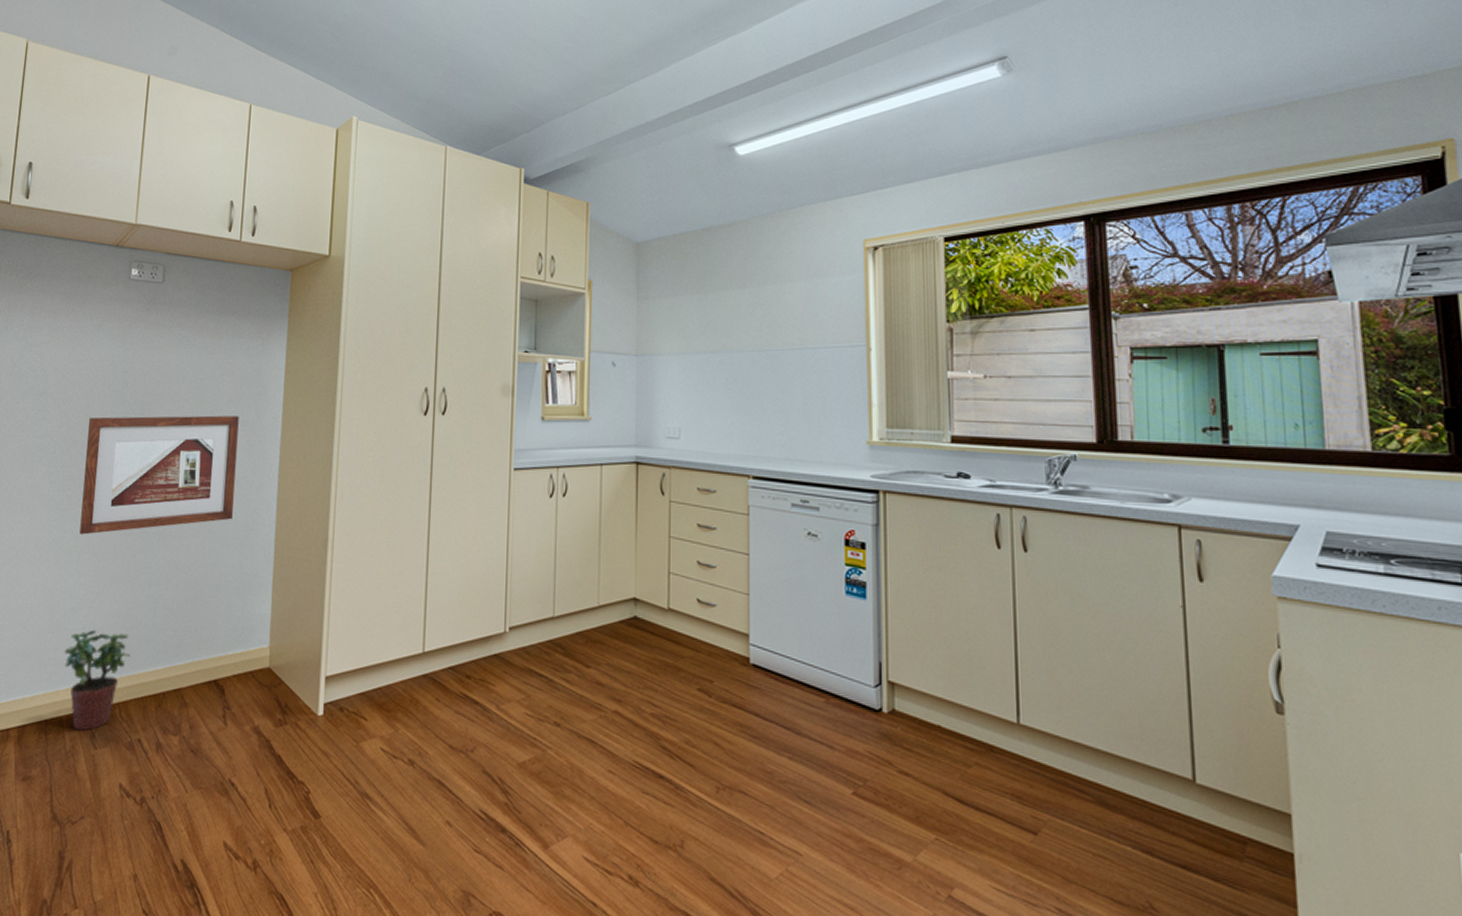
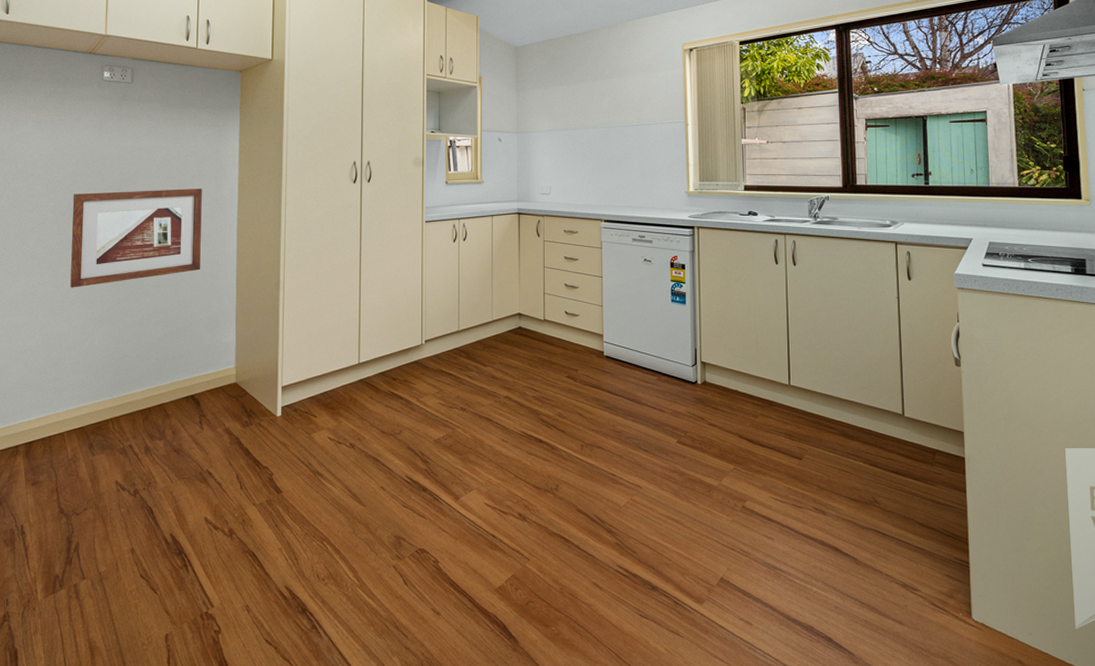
potted plant: present [64,629,130,731] -> none [62,362,119,443]

